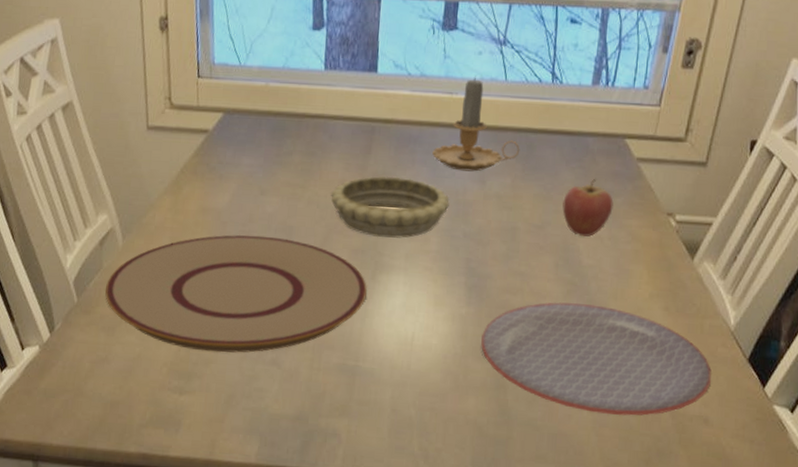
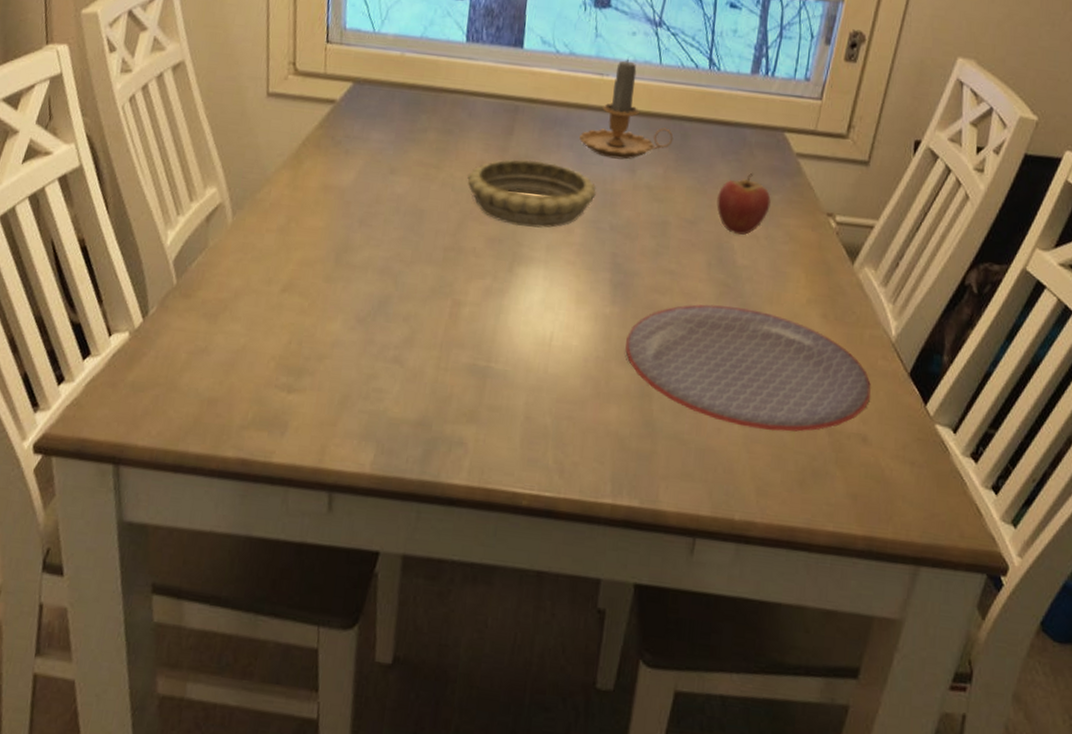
plate: present [105,234,367,353] -> none [209,216,503,348]

